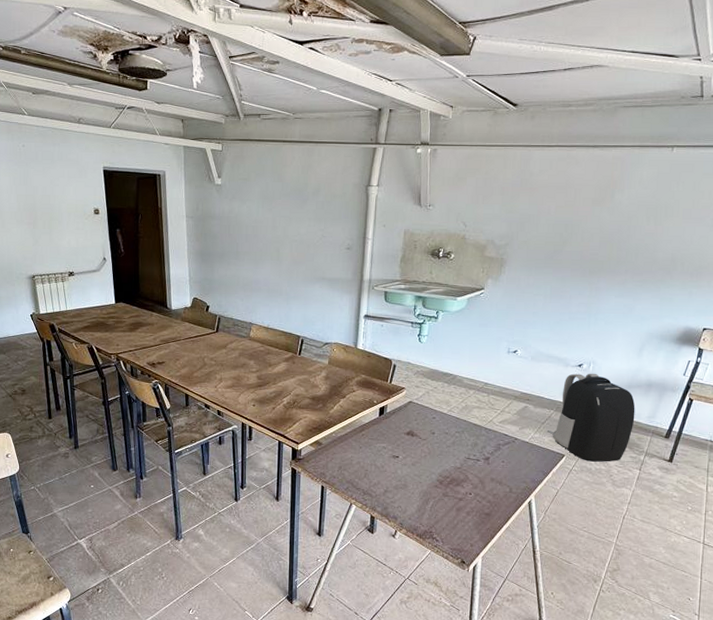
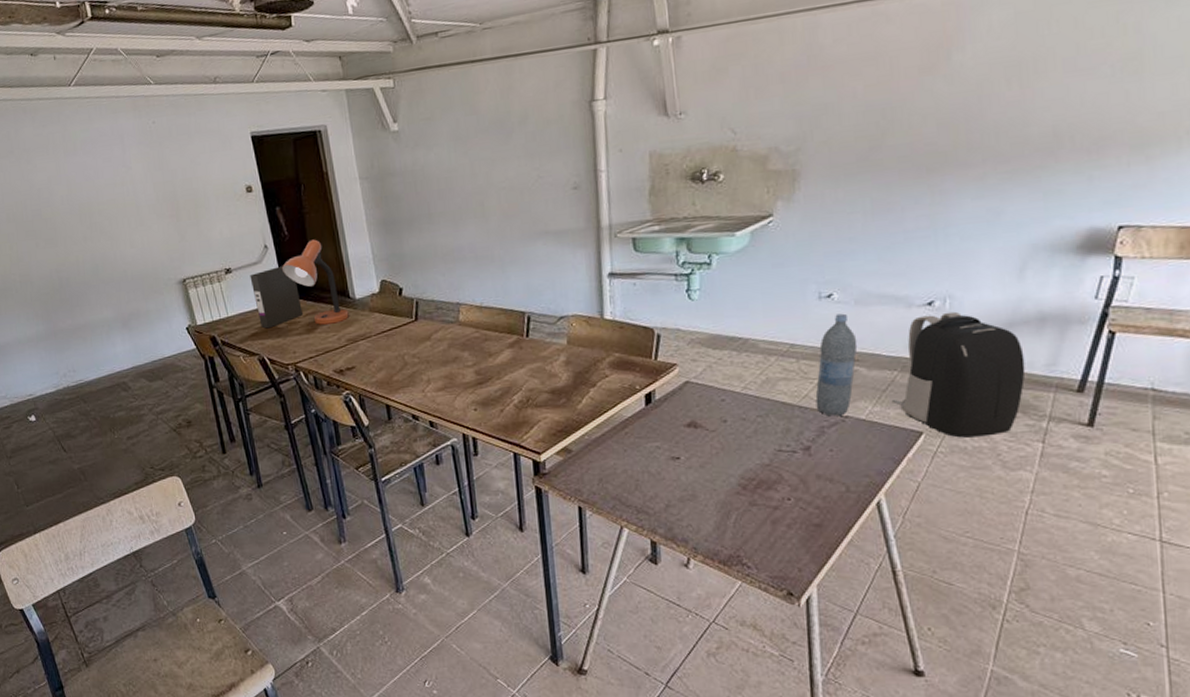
binder: none [88,276,128,324] -> present [250,266,303,329]
desk lamp: none [115,258,165,327] -> present [281,239,349,325]
water bottle: none [497,365,530,438] -> present [815,313,858,417]

